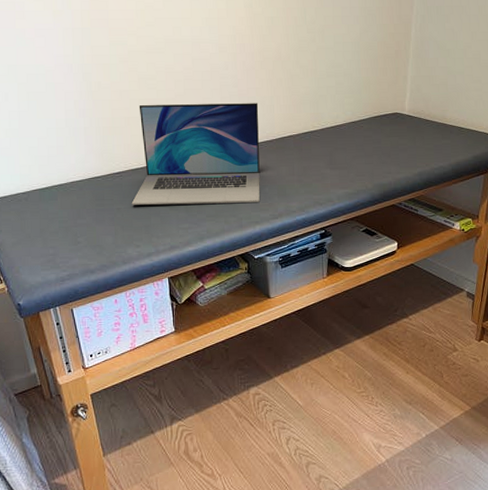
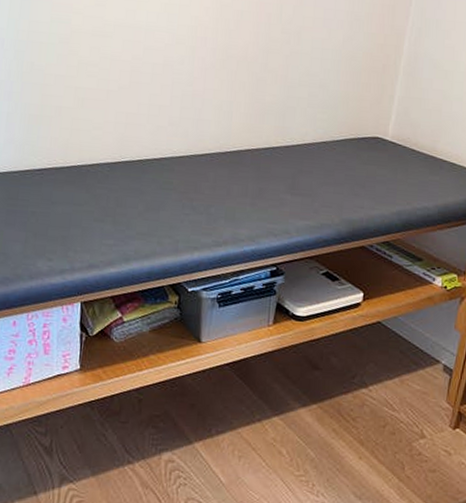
laptop: present [131,103,260,205] -> none [49,93,215,224]

